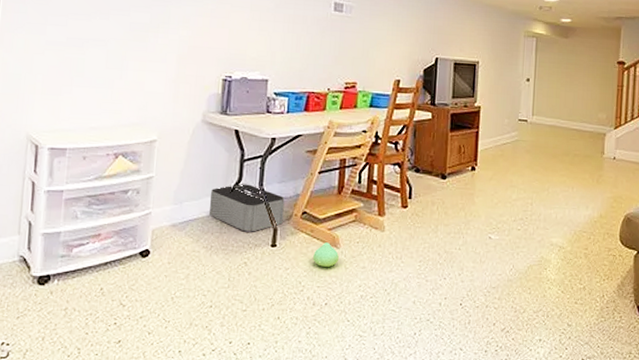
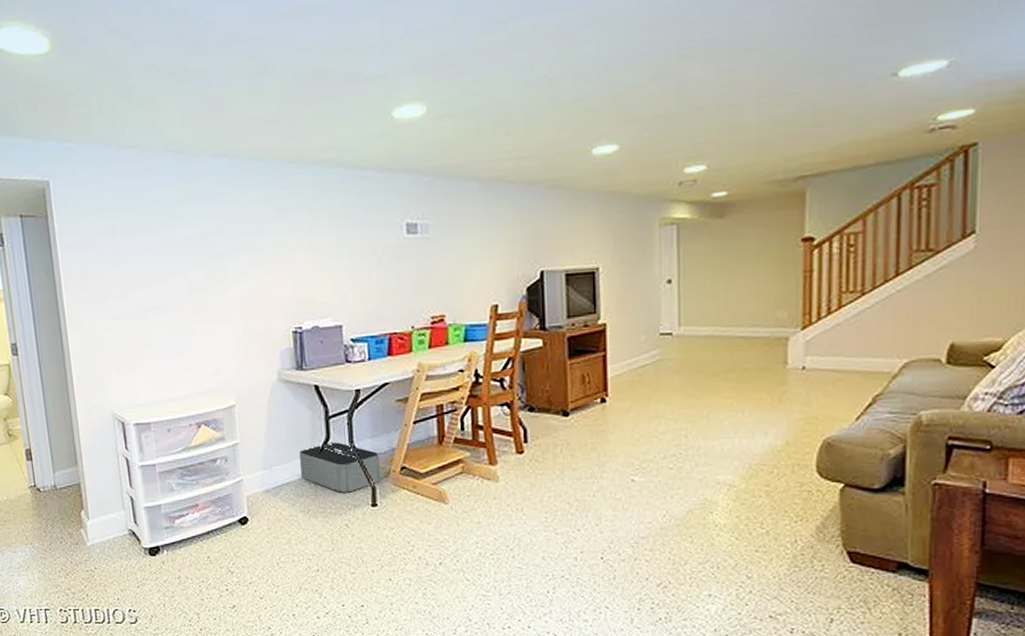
plush toy: present [313,242,339,267] -> none [419,498,449,524]

